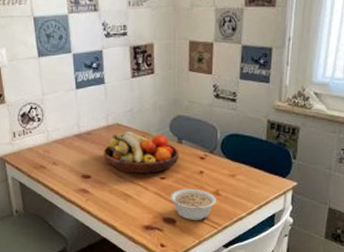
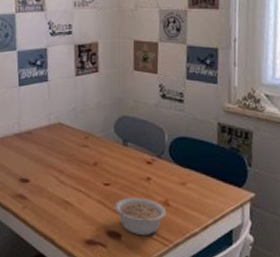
fruit bowl: present [103,132,179,174] -> none [44,132,125,179]

